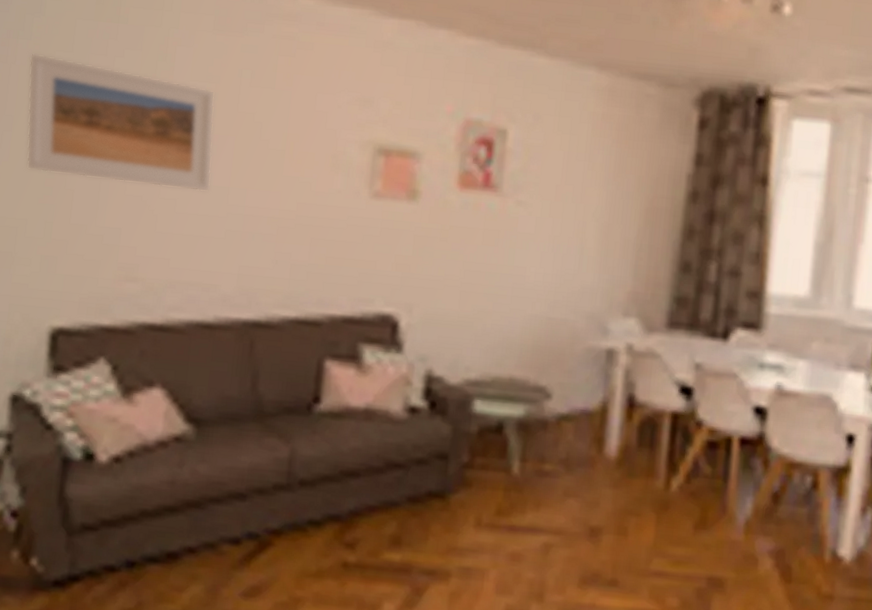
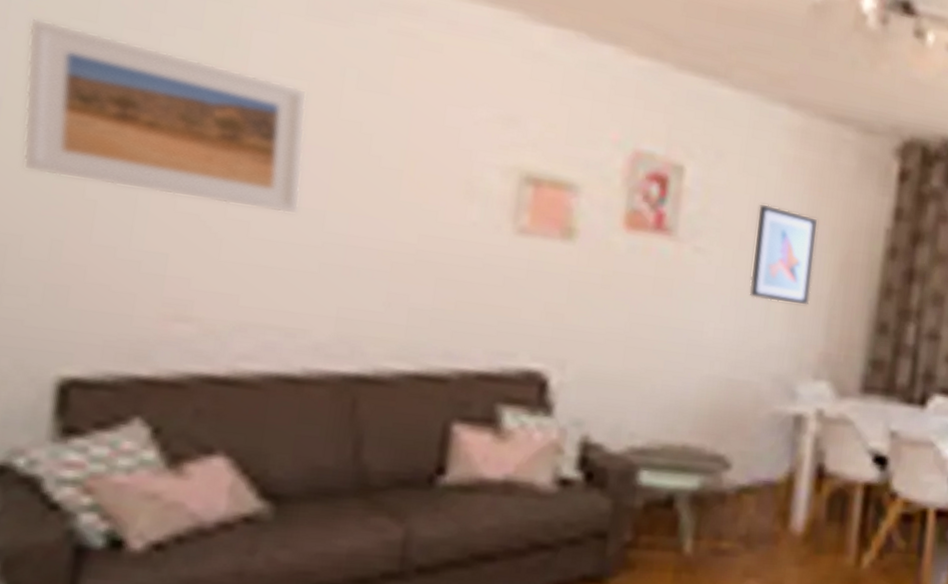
wall art: none [565,158,626,250] -> present [749,203,819,306]

